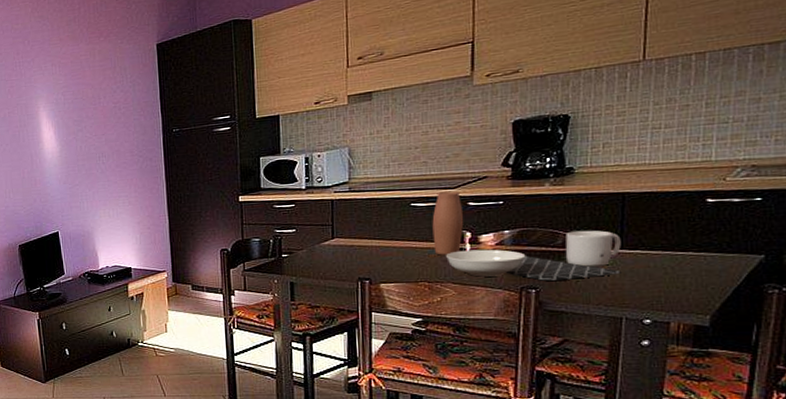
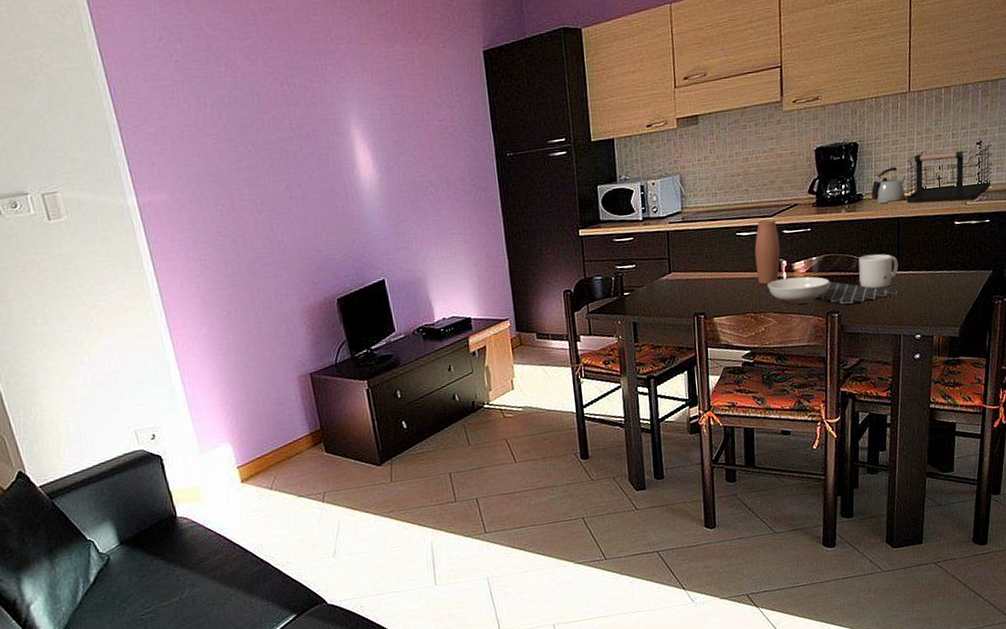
kettle: none [586,139,637,177] -> present [871,167,907,203]
dish rack: none [635,107,768,178] -> present [906,138,993,204]

